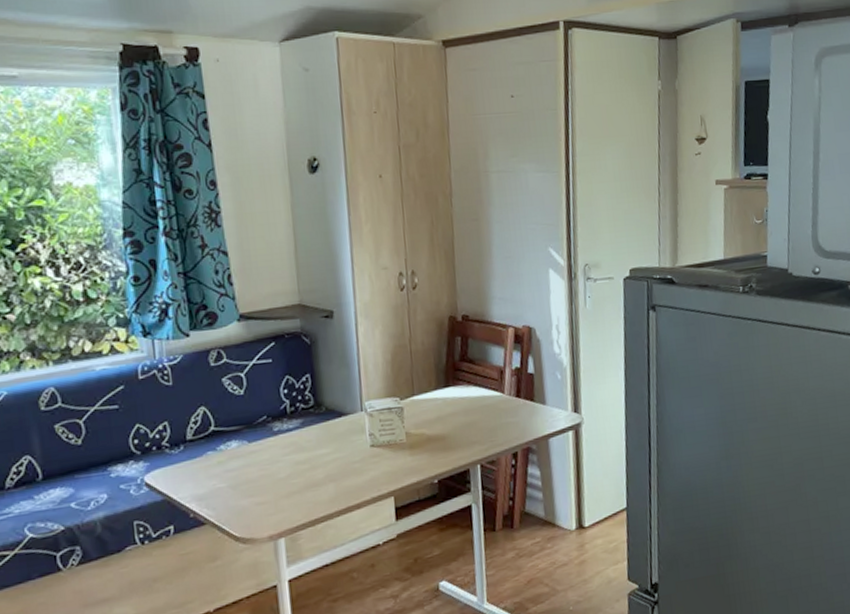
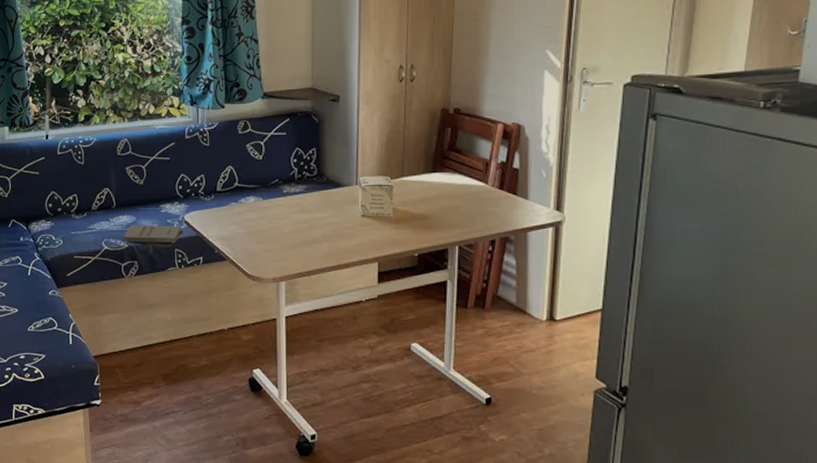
books: none [55,490,145,525] -> present [123,224,184,249]

